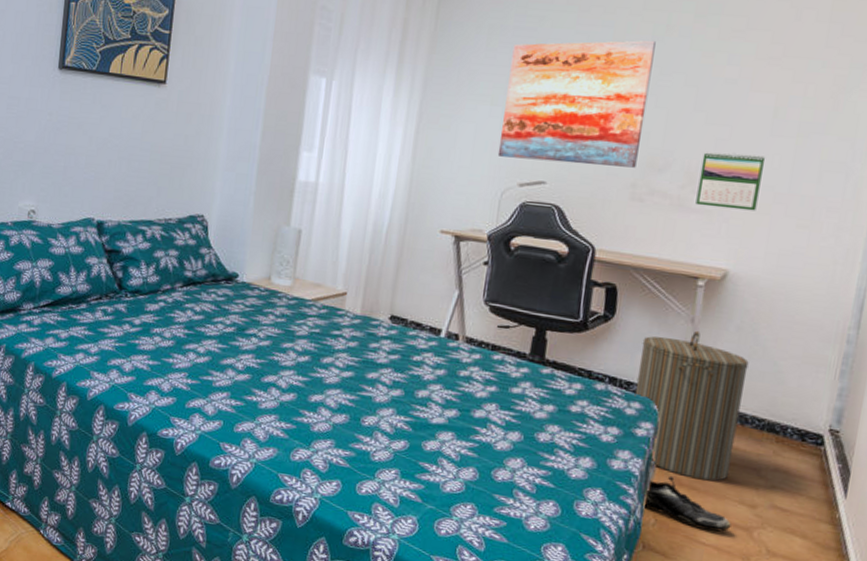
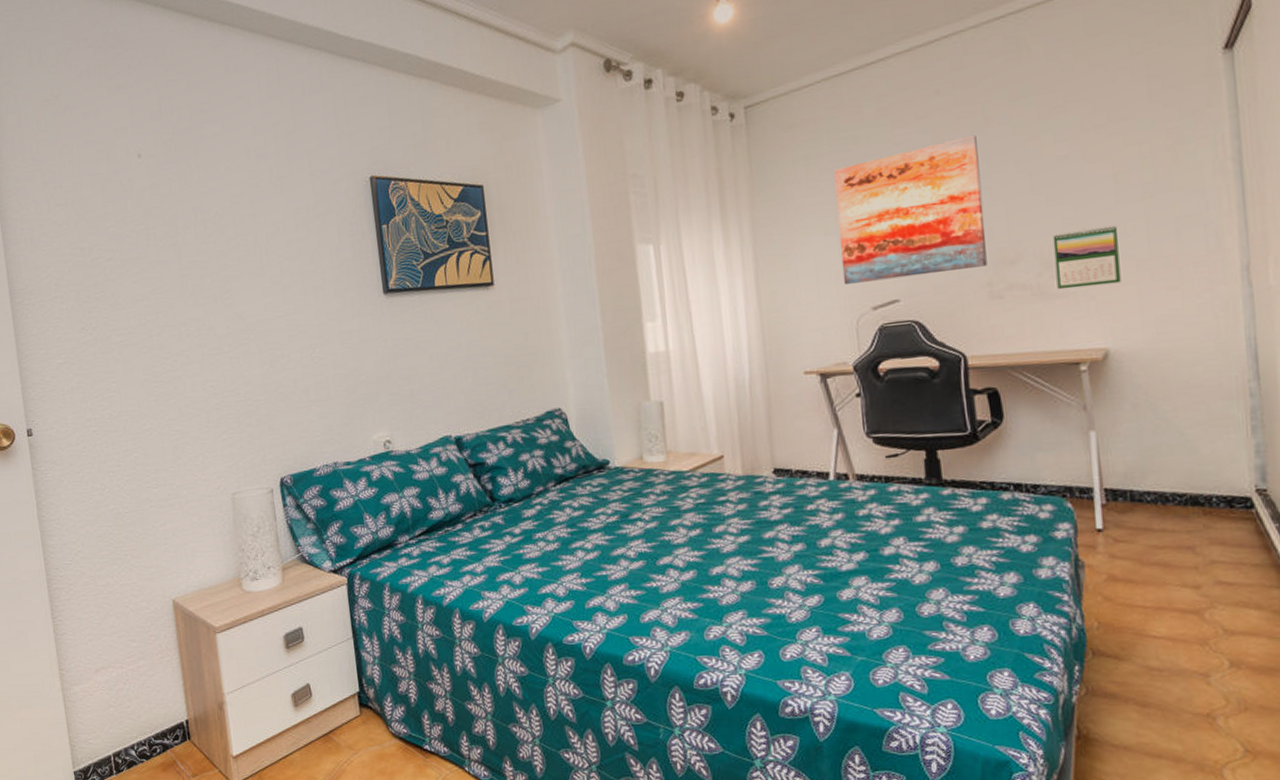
laundry hamper: present [634,330,749,481] -> none [1038,417,1163,571]
shoe: present [645,475,731,532] -> none [1082,573,1180,622]

